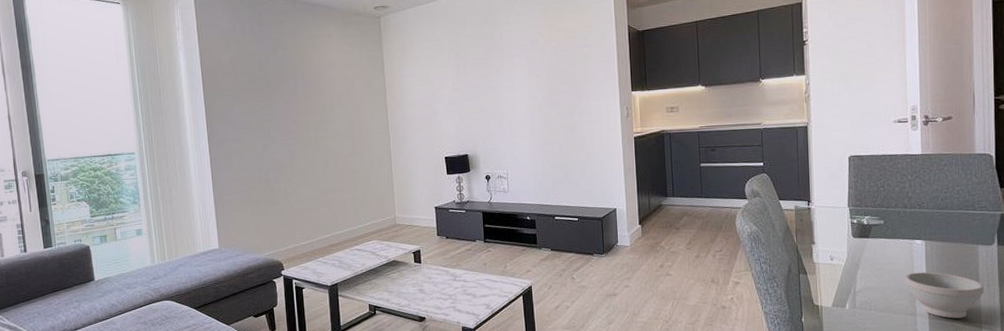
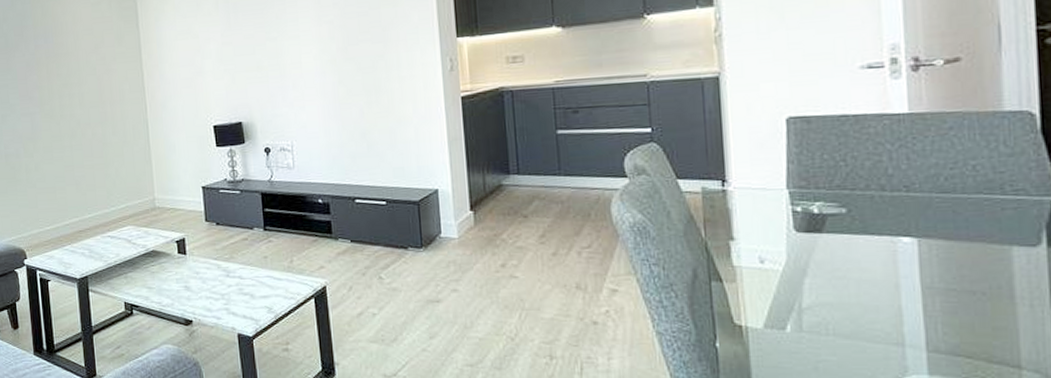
bowl: present [905,272,984,319] -> none [884,283,1024,353]

